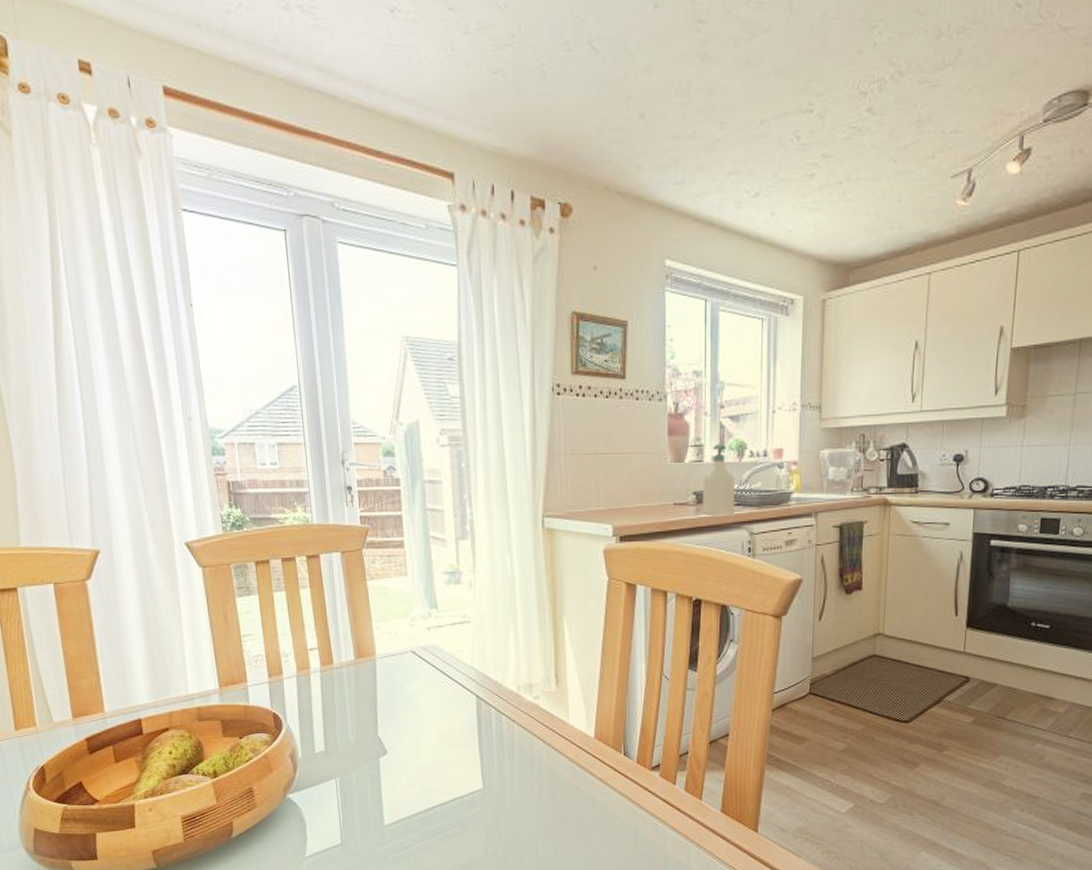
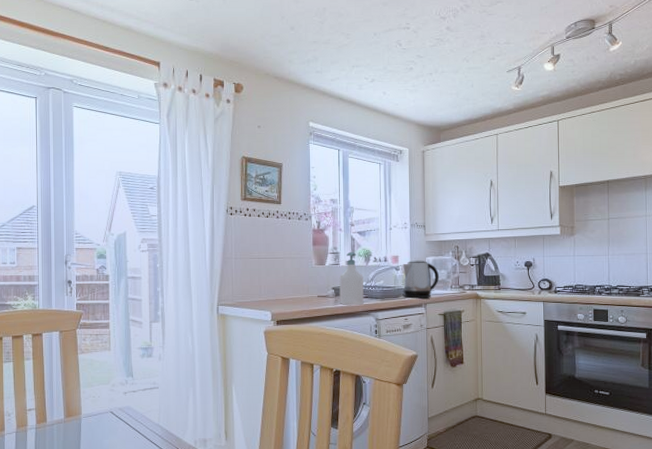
kettle: none [788,454,836,506] -> present [403,260,439,299]

